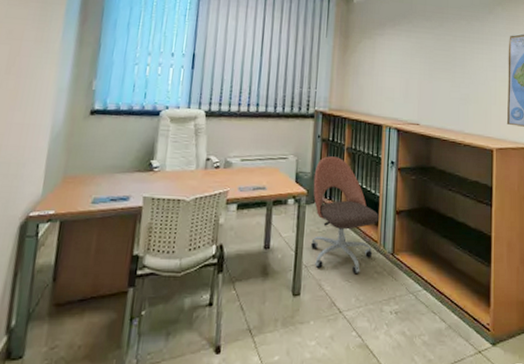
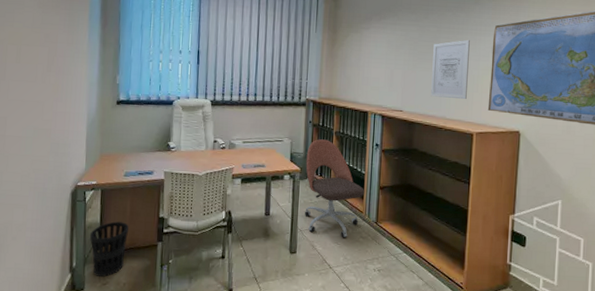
wastebasket: none [38,262,93,340] -> present [90,221,129,278]
wall art: none [448,49,486,113] -> present [431,39,470,100]

